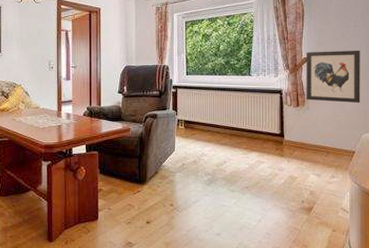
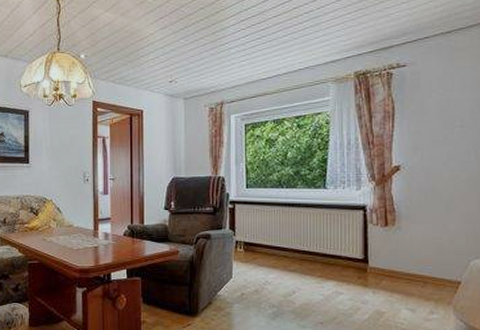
wall art: present [306,50,360,104] -> none [397,156,469,223]

